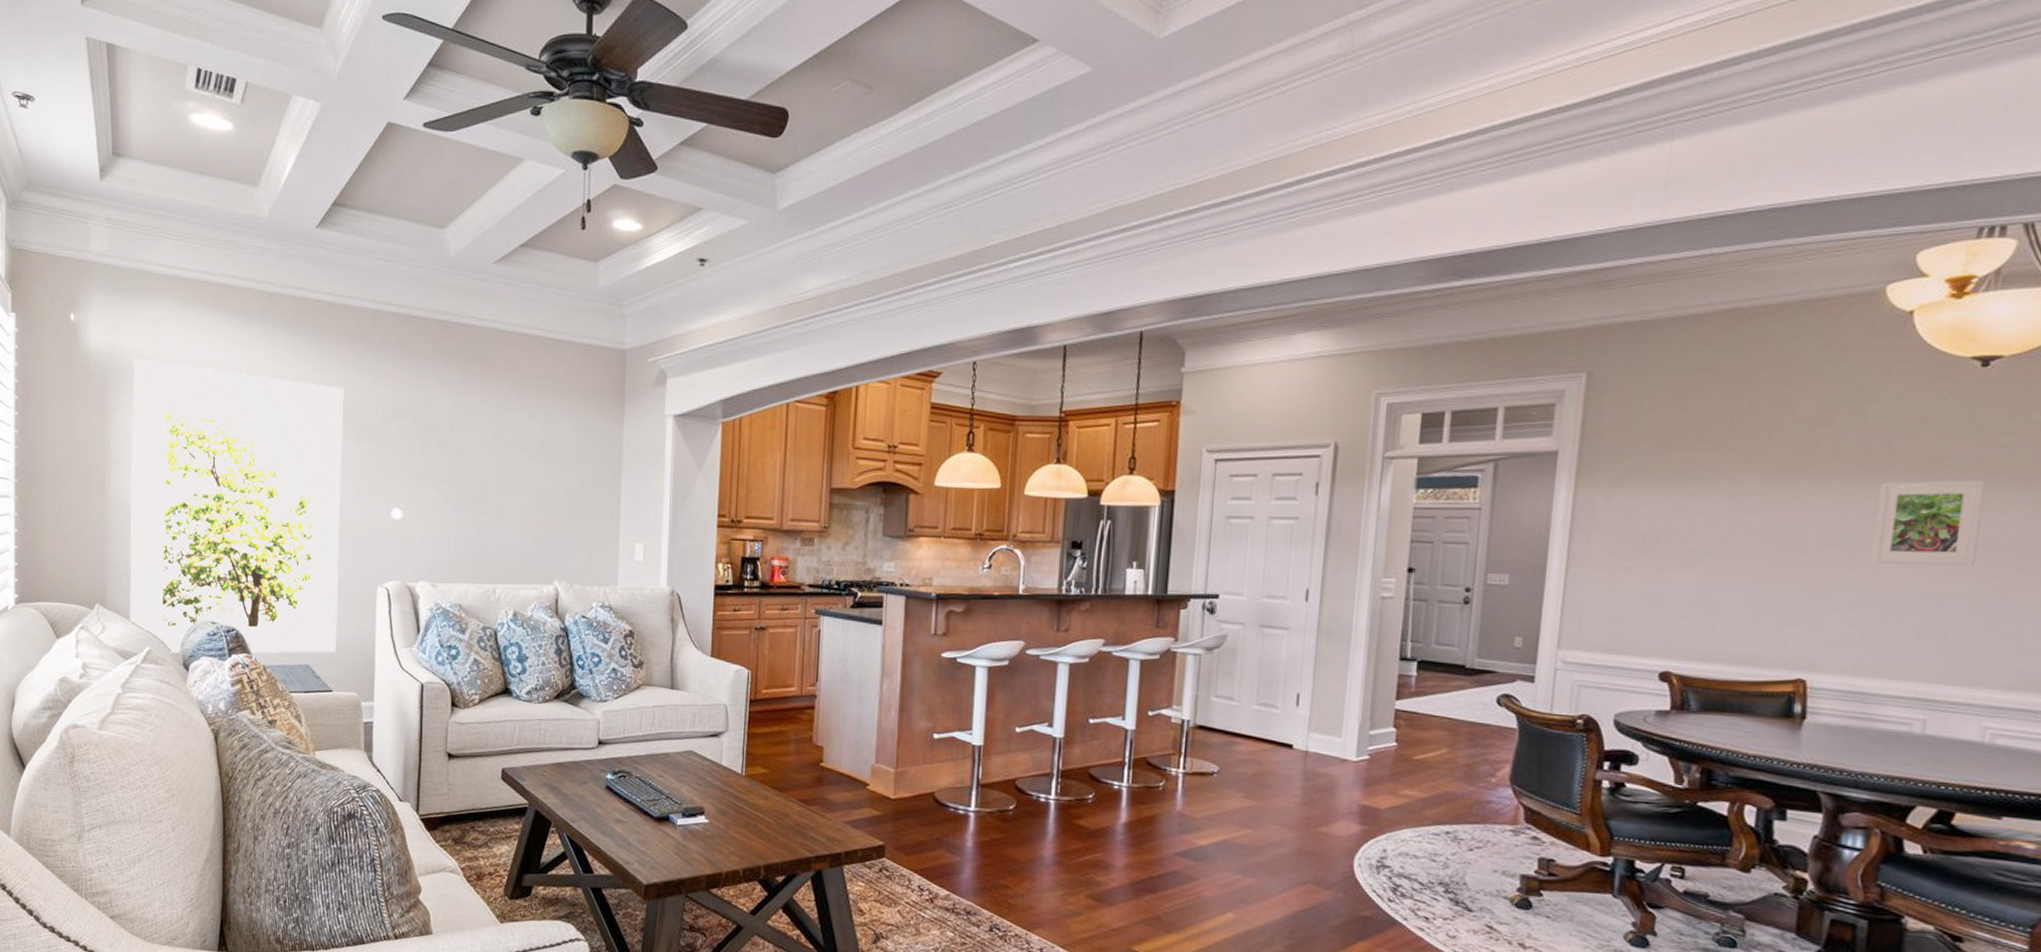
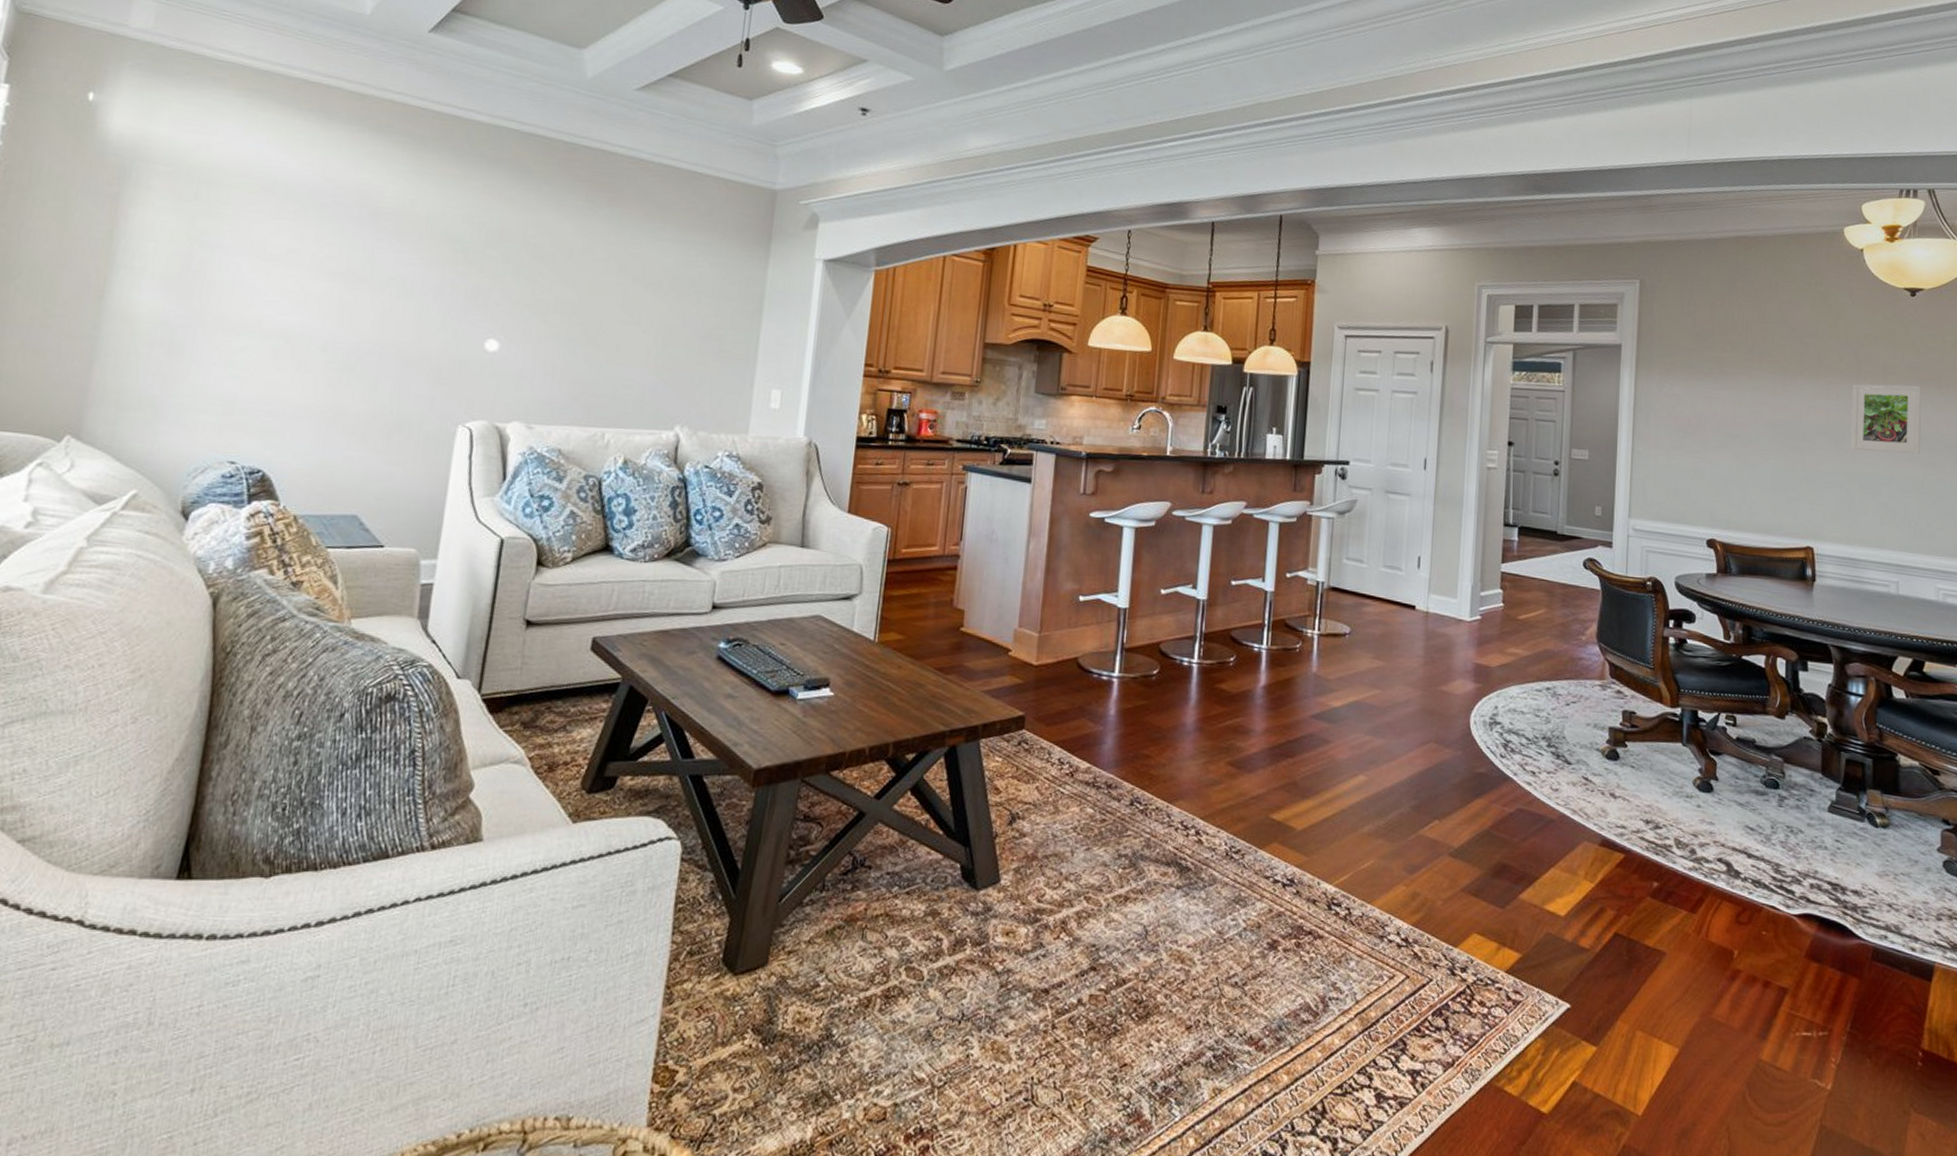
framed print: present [130,358,343,654] -> none [113,150,442,502]

